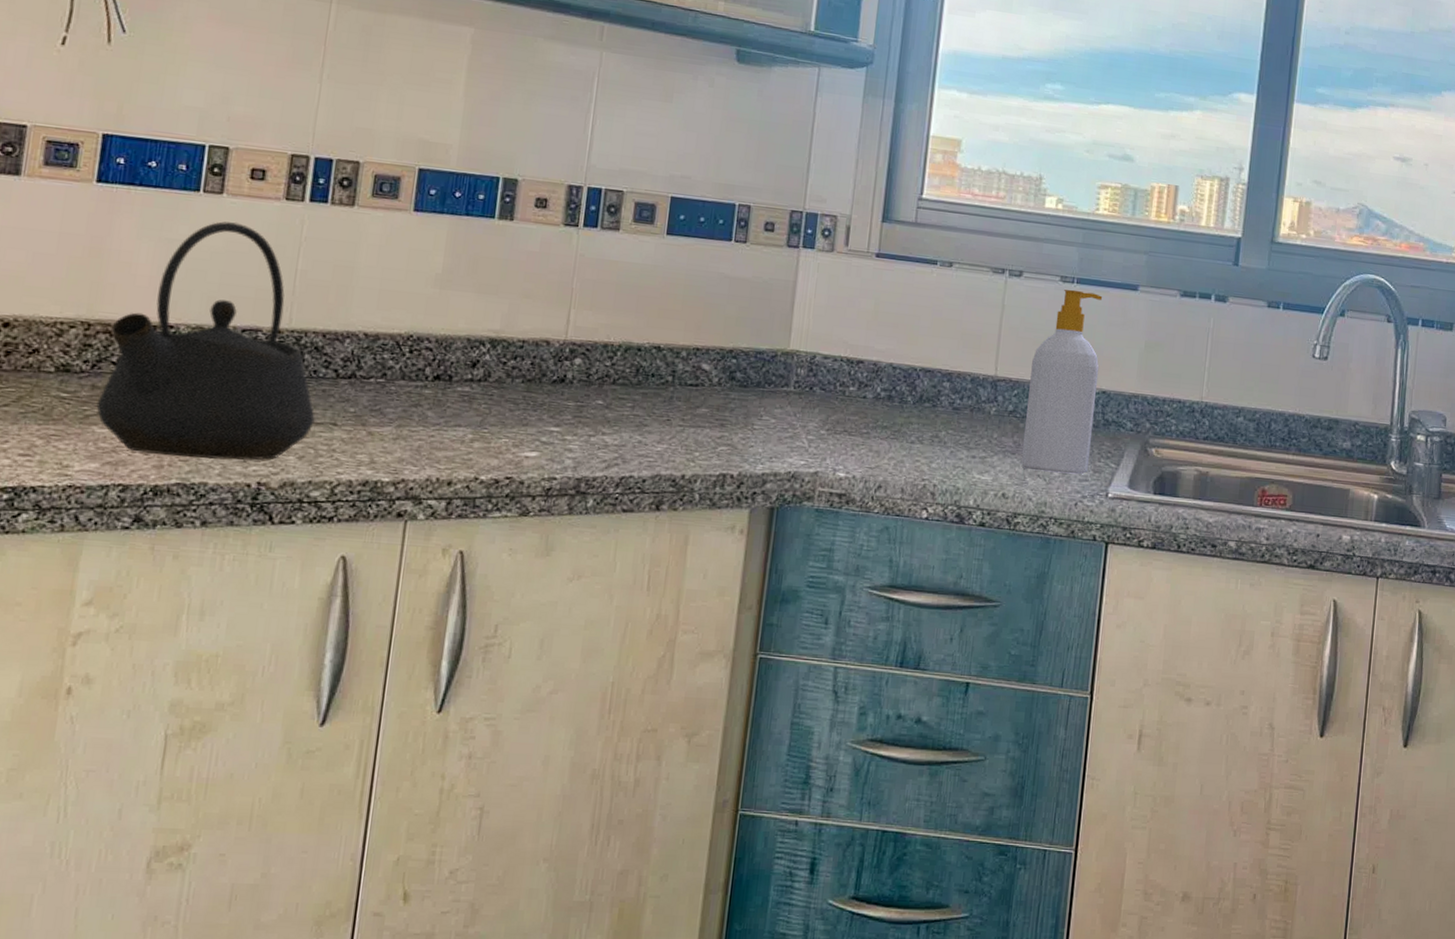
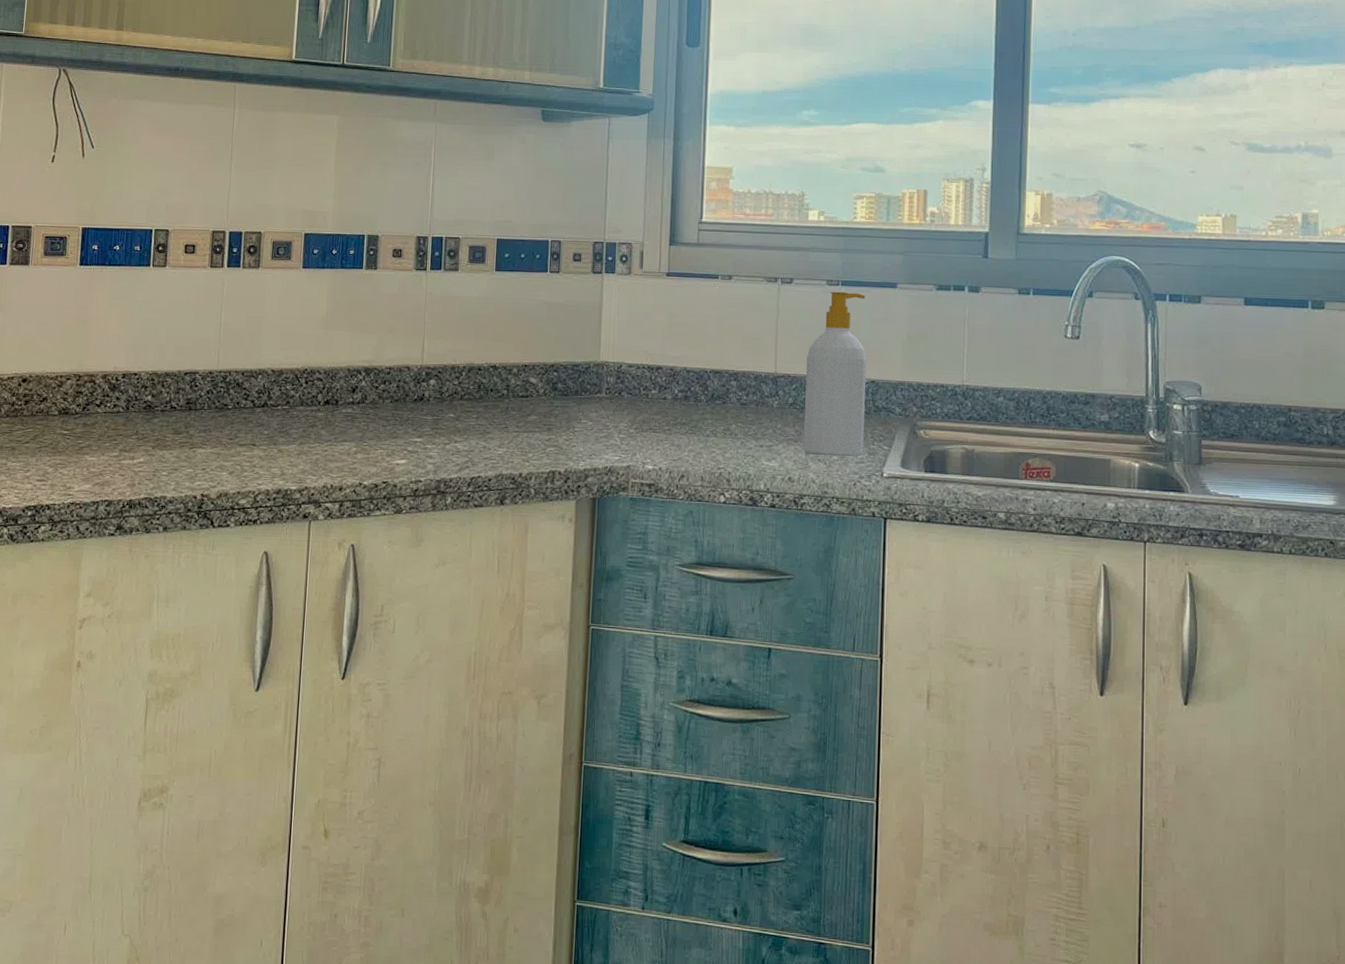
kettle: present [96,221,315,461] -> none [87,288,240,478]

